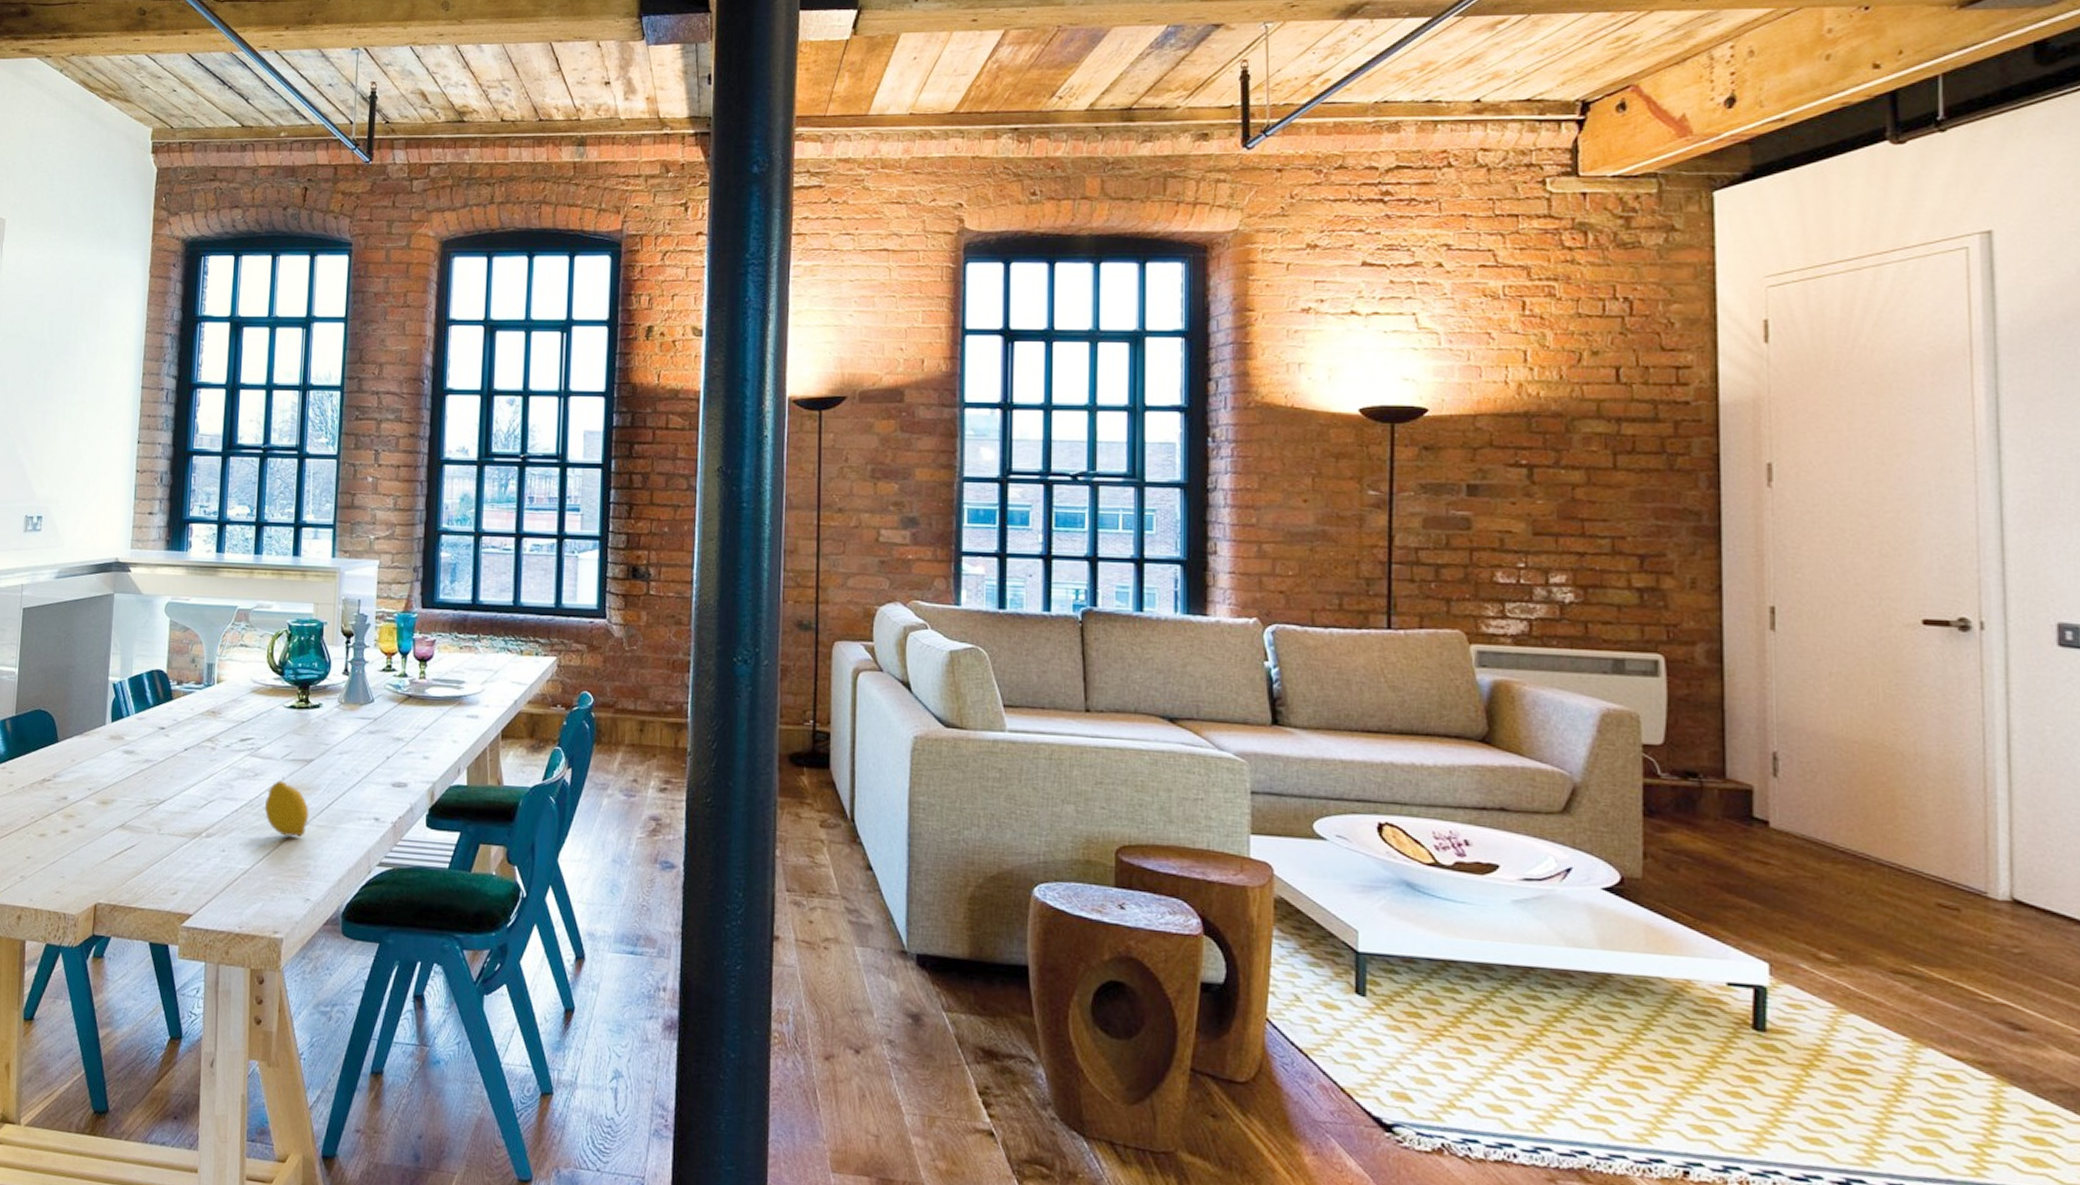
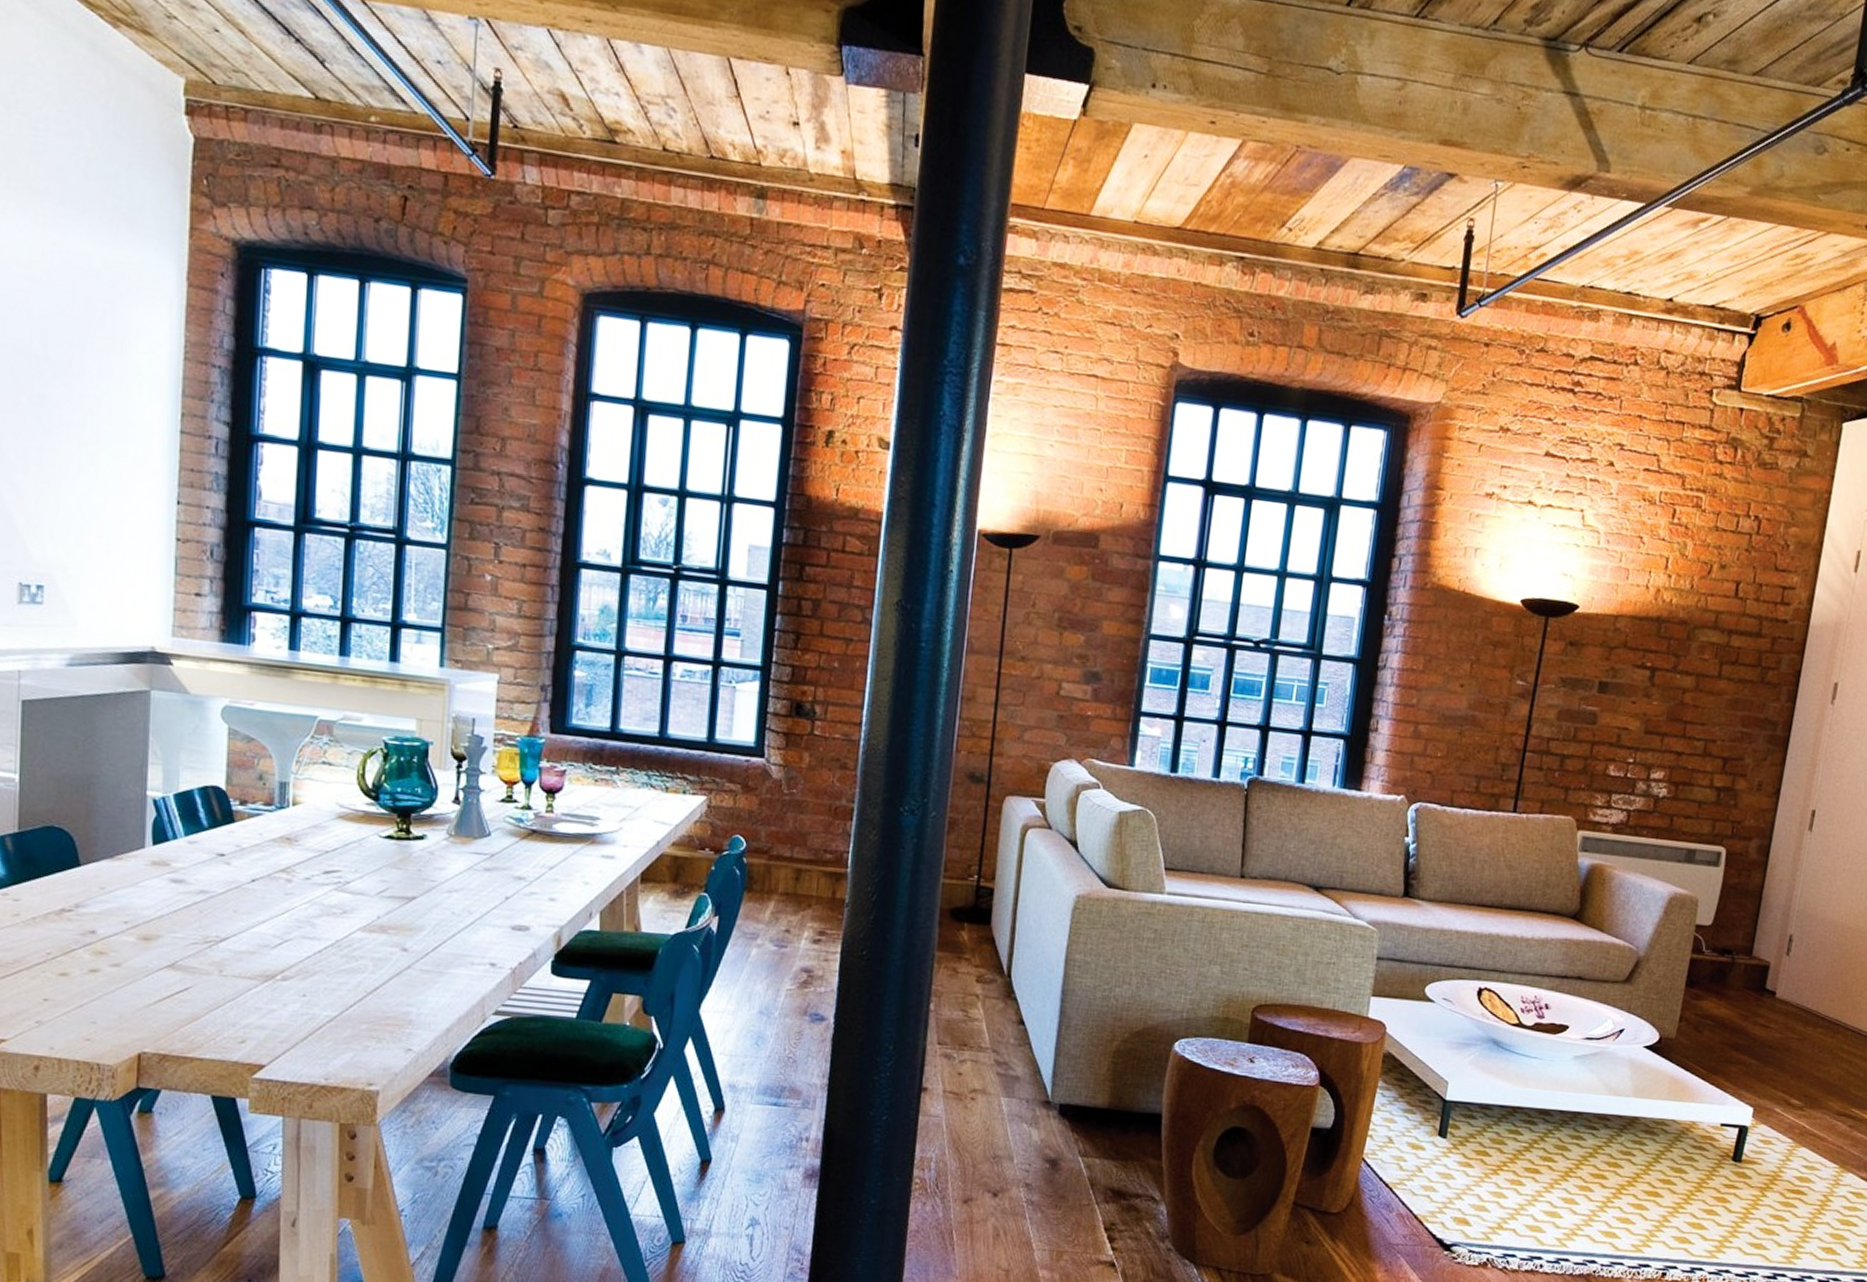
fruit: present [264,781,309,838] -> none [355,919,411,983]

